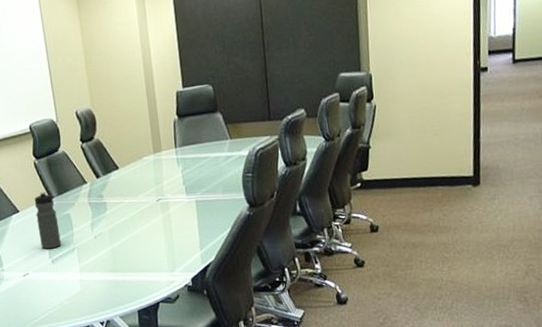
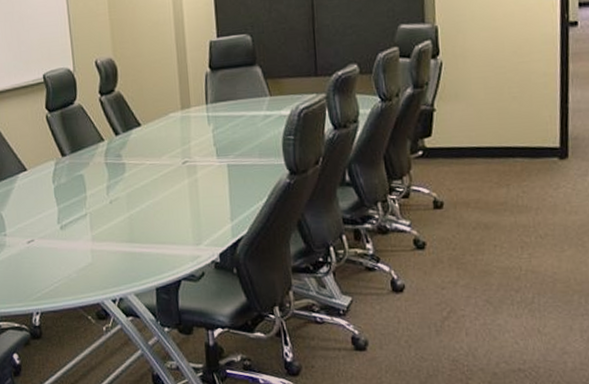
water bottle: present [34,192,62,250] -> none [44,149,72,214]

